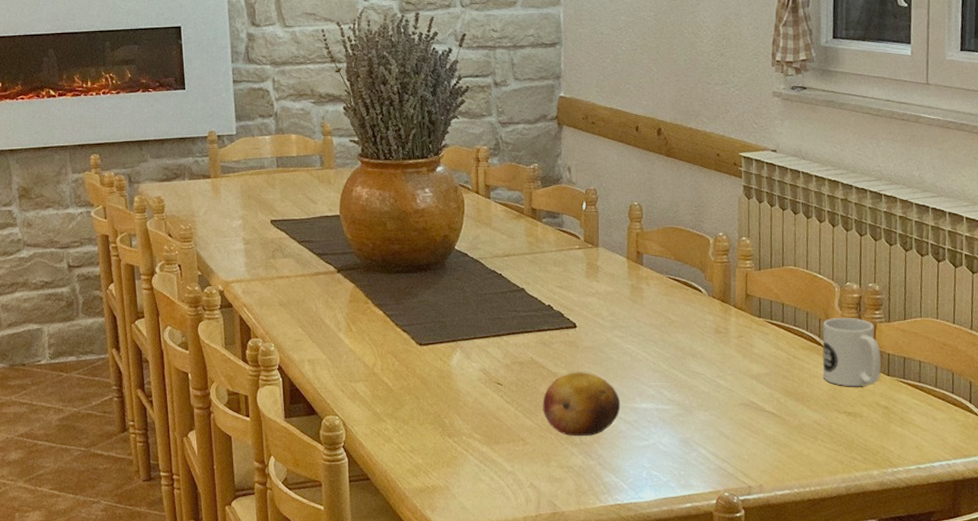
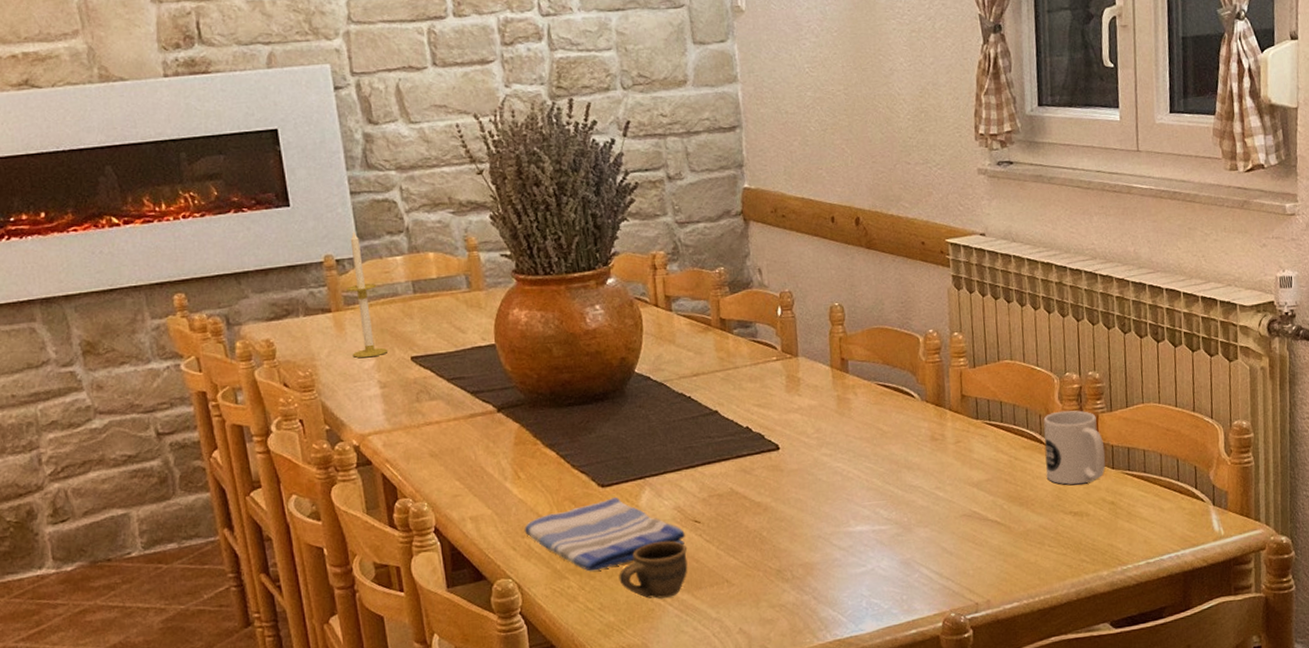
candle: none [224,112,253,218] -> present [346,230,389,358]
dish towel: none [352,356,488,417] -> present [524,497,685,571]
cup: none [429,398,489,448] -> present [619,540,688,599]
fruit: present [542,372,621,437] -> none [747,498,834,571]

